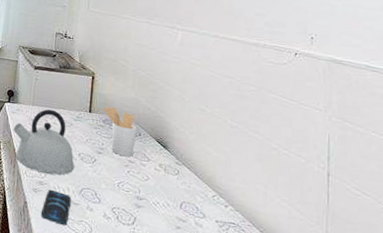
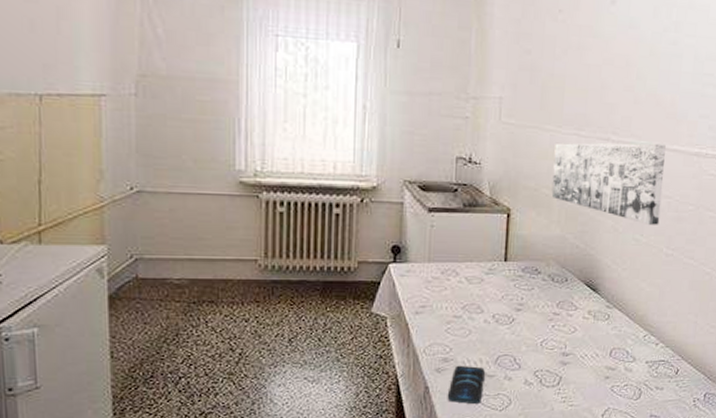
kettle: present [13,109,75,176] -> none [403,264,489,348]
utensil holder: present [102,107,137,158] -> none [521,251,563,310]
wall art: none [127,27,225,100] -> present [551,142,666,225]

